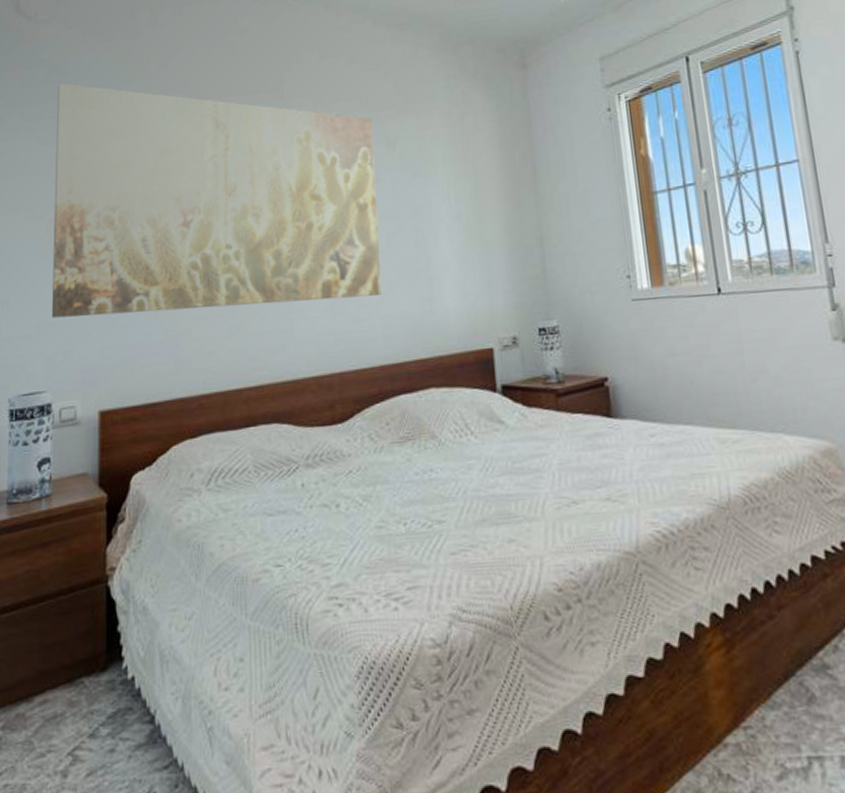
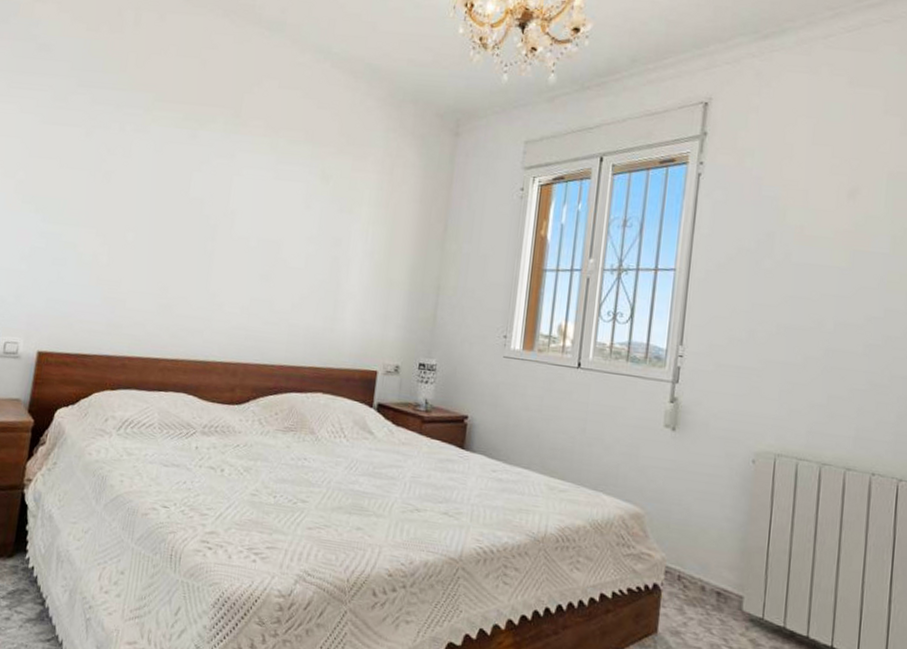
wall art: present [51,83,382,319] -> none [9,60,315,307]

